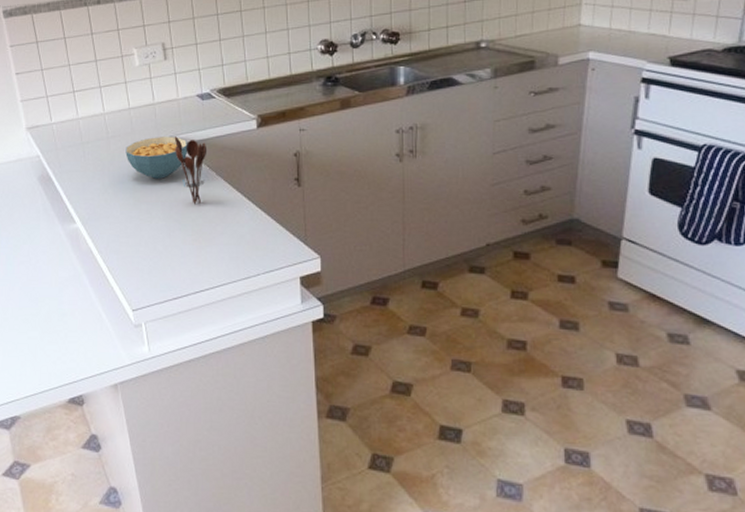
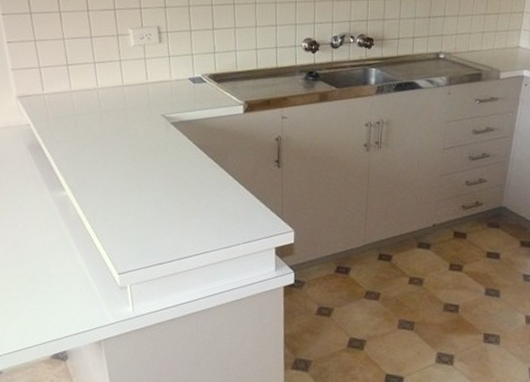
cereal bowl: present [125,136,188,179] -> none [117,114,178,154]
utensil holder: present [174,136,208,205] -> none [165,115,197,179]

